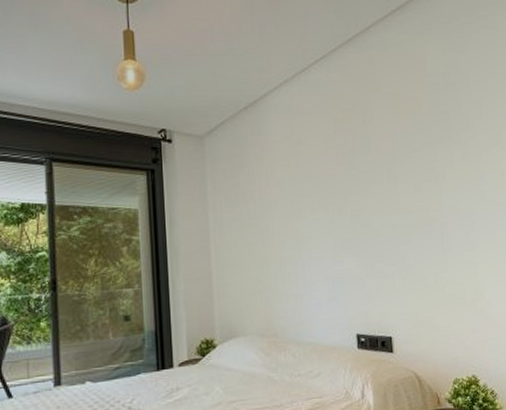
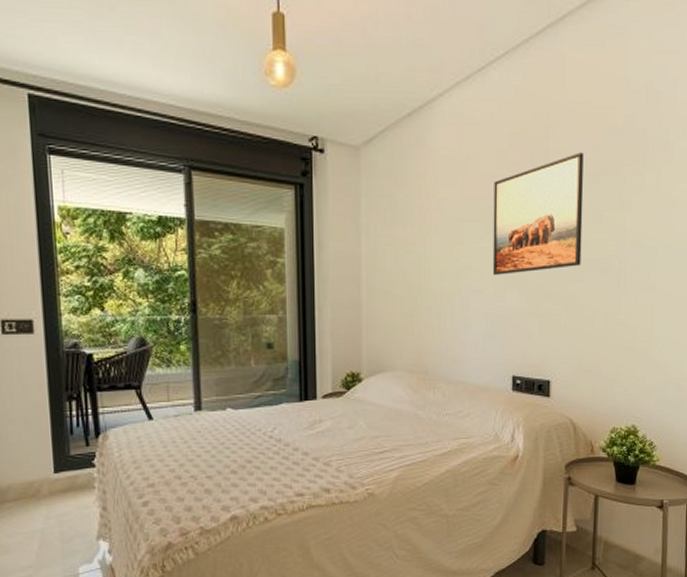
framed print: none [323,134,408,242] -> present [492,152,584,275]

